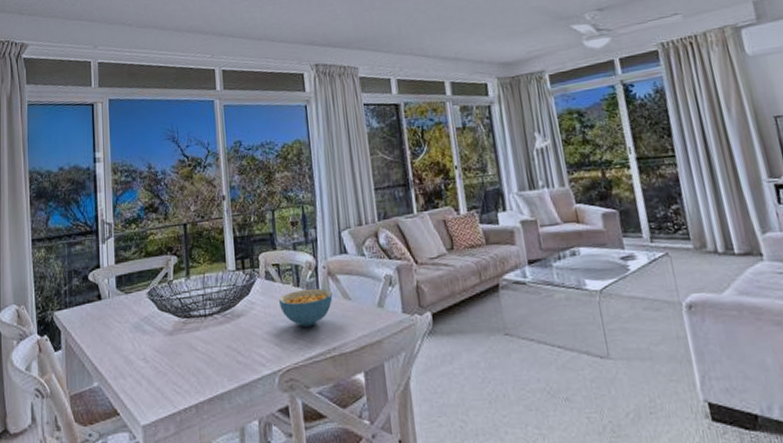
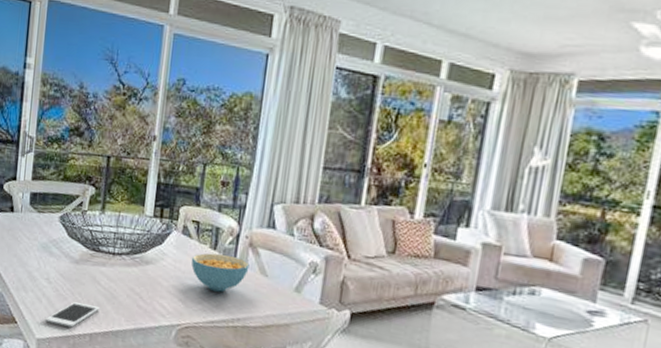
cell phone: none [148,374,201,405] -> present [45,302,100,328]

